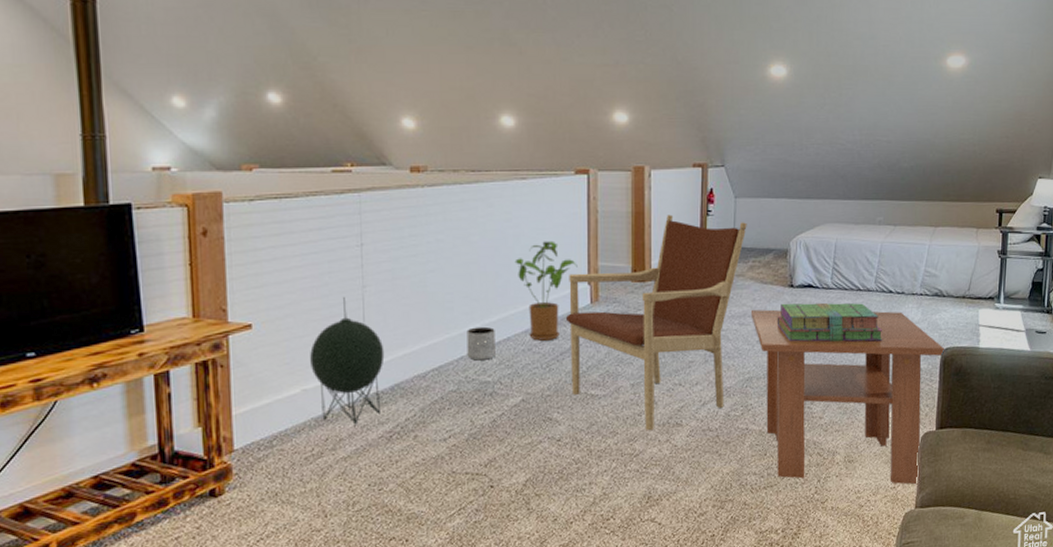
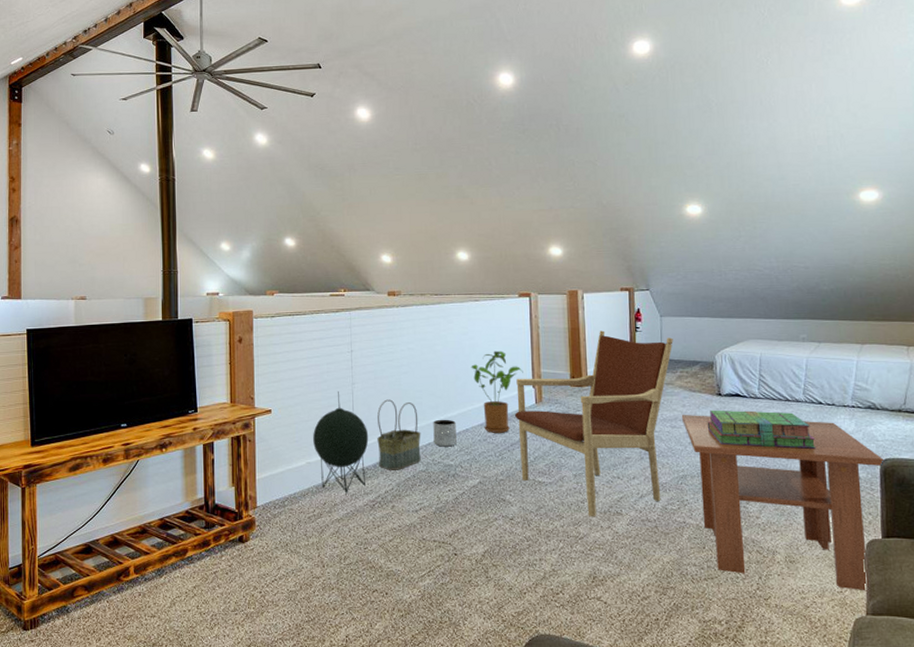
basket: none [395,305,452,393] -> present [377,399,421,470]

